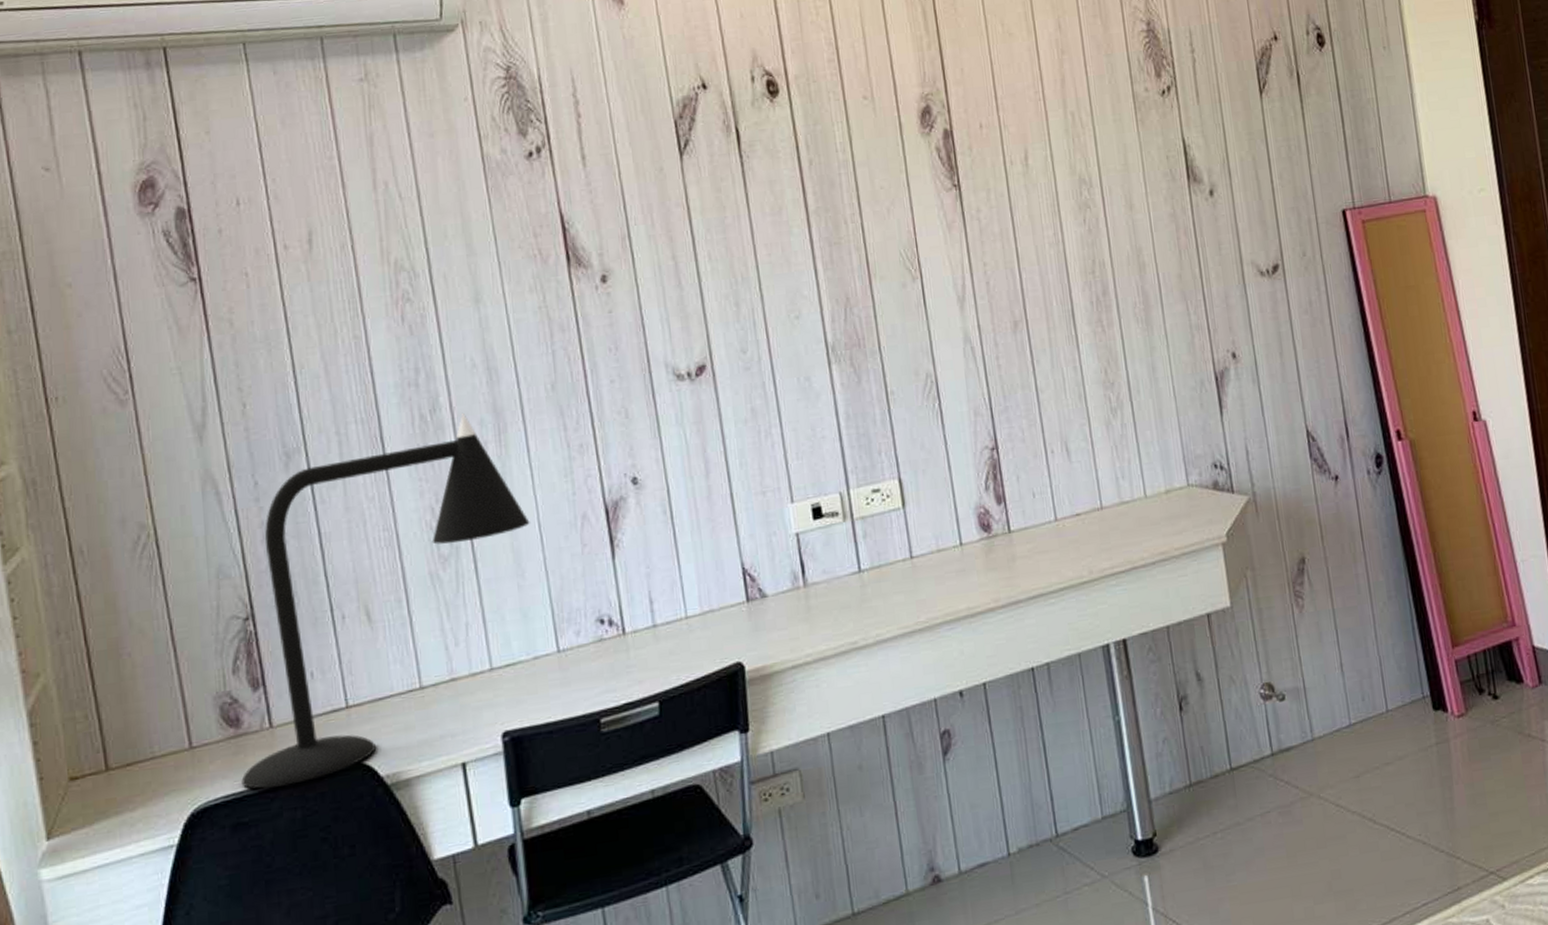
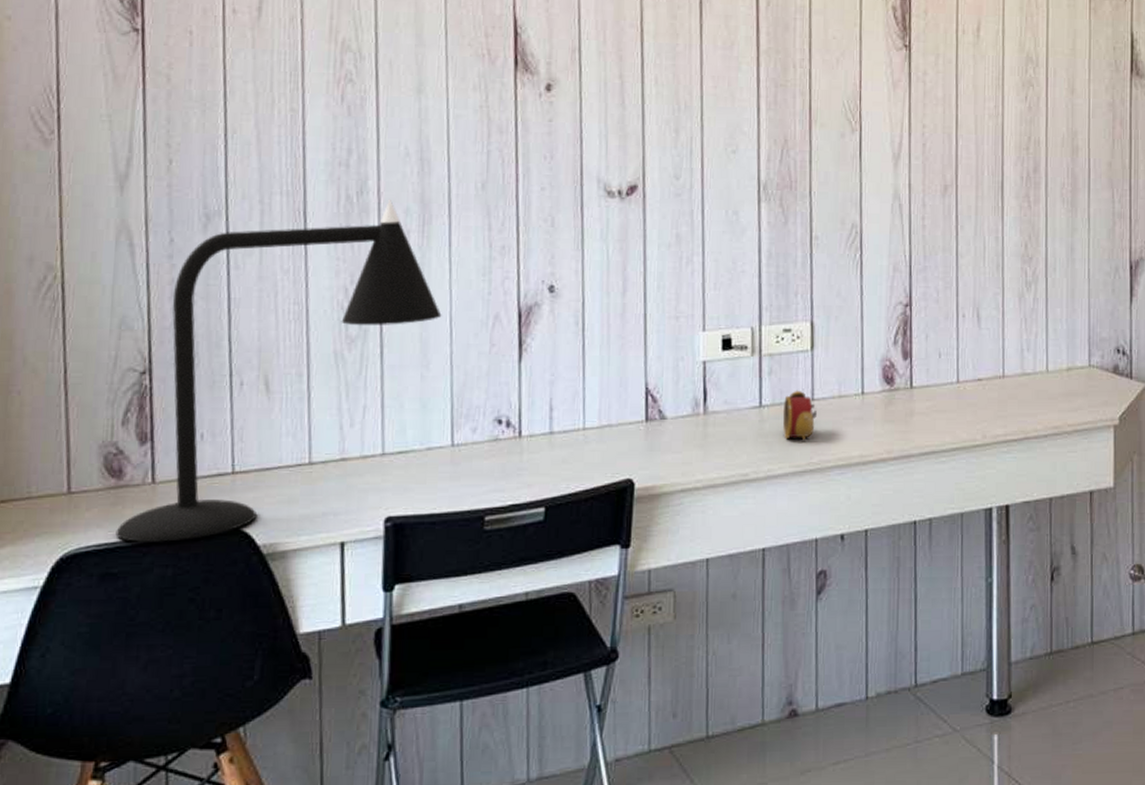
alarm clock: none [883,550,918,602] -> present [782,390,817,441]

